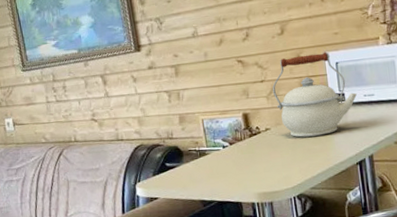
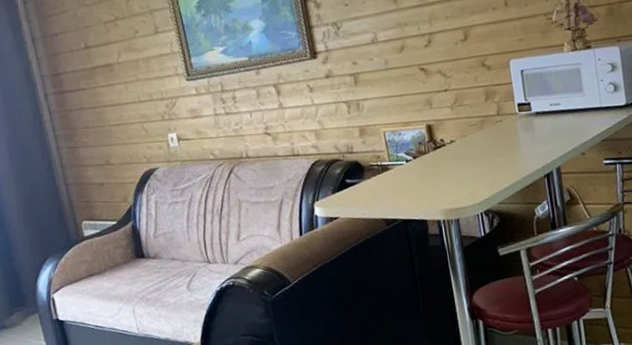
kettle: present [272,52,358,138] -> none [457,59,544,150]

